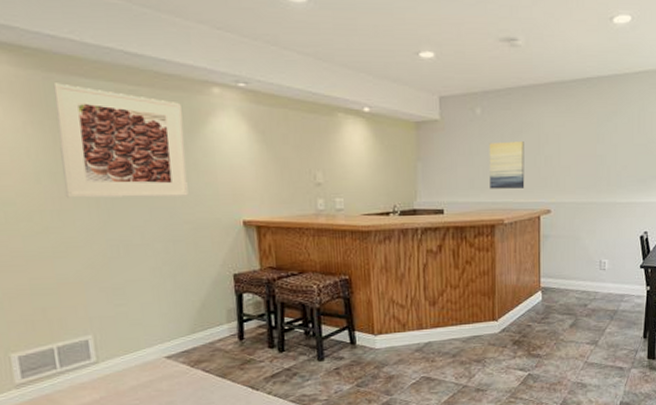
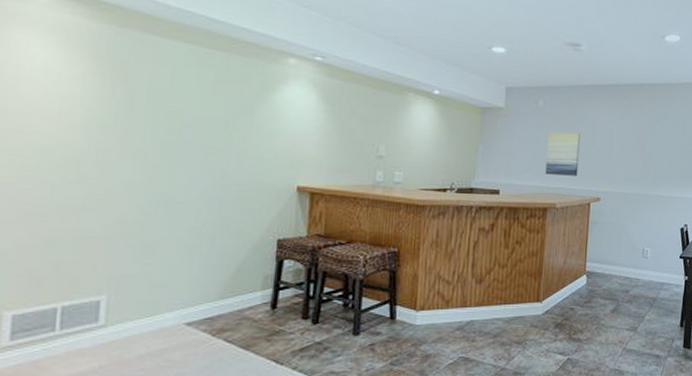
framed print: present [53,83,189,198] -> none [111,38,254,158]

